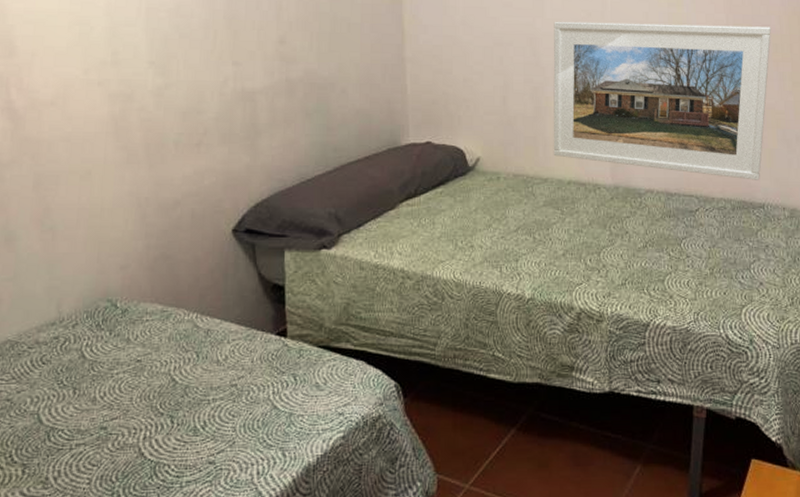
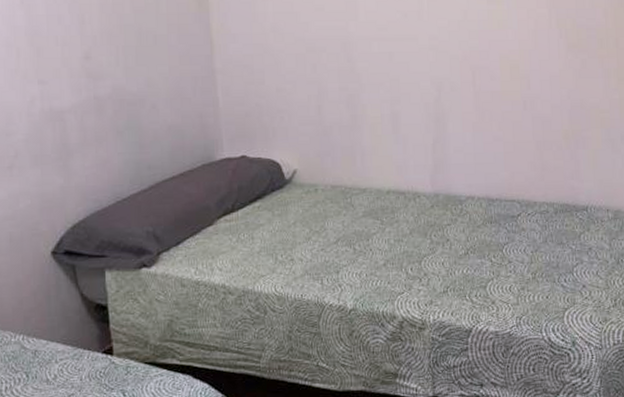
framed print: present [553,21,771,180] -> none [368,21,596,183]

